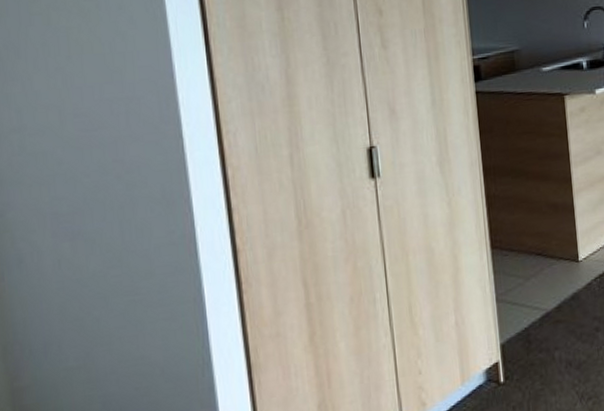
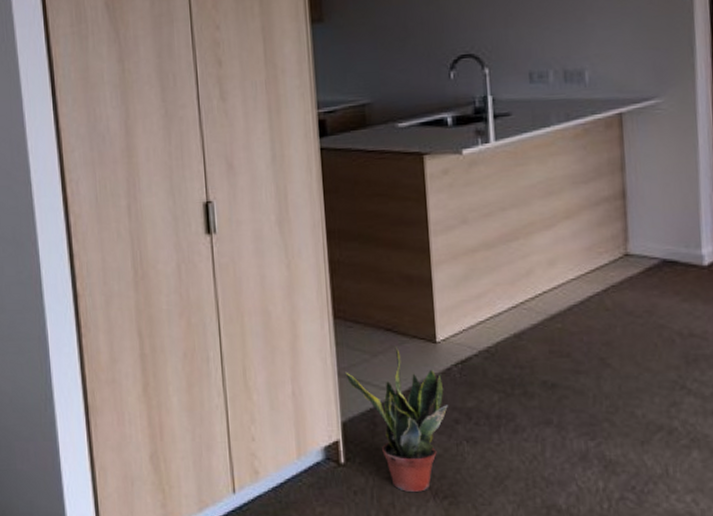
potted plant: none [503,269,590,399] -> present [345,347,448,492]

